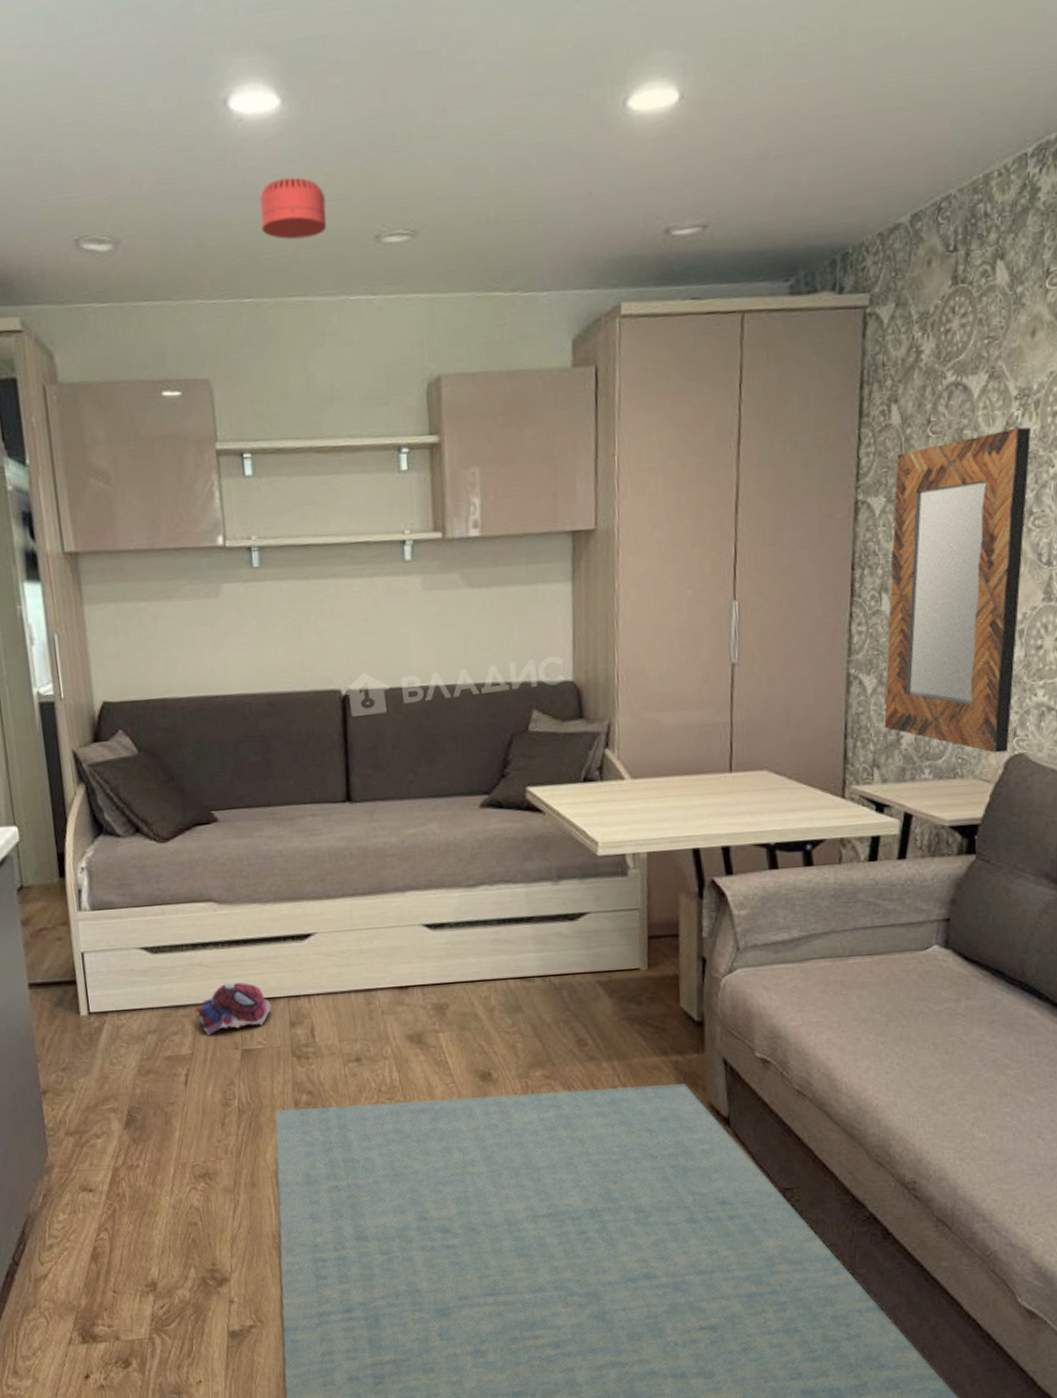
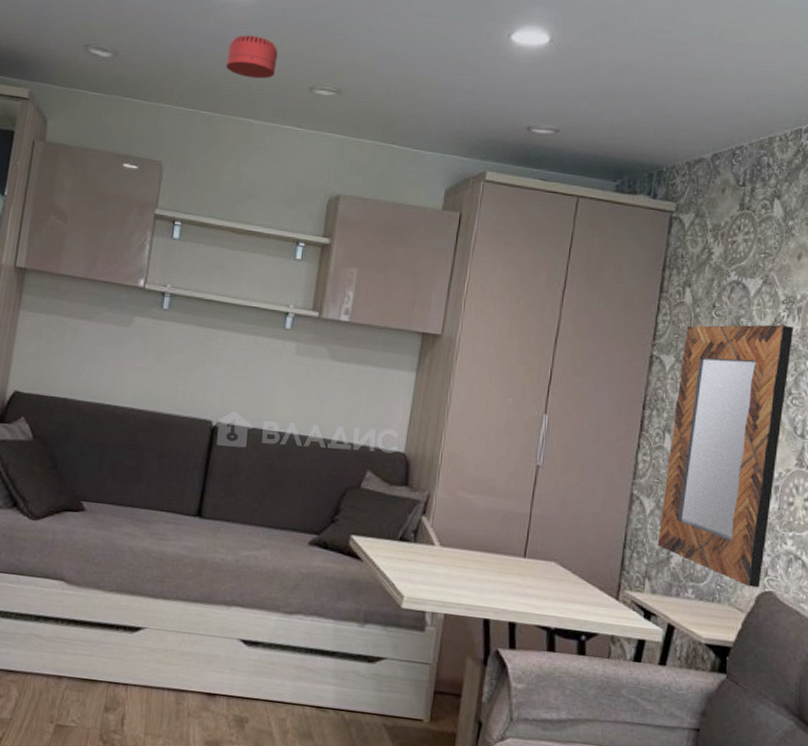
plush toy: present [195,982,272,1036] -> none [23,658,92,705]

